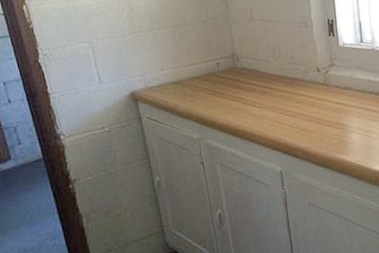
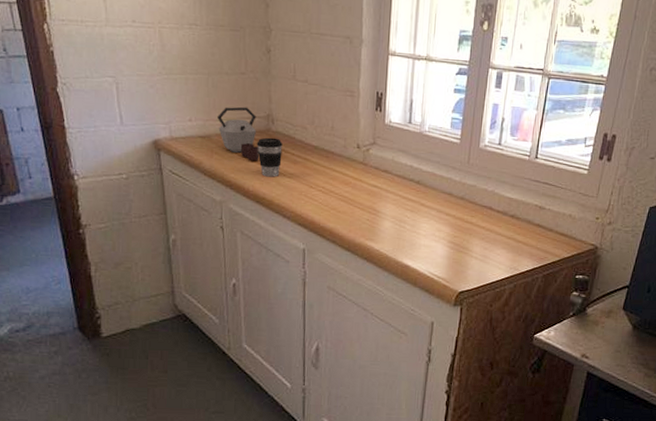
kettle: none [187,50,229,98] -> present [217,106,260,161]
coffee cup: none [225,73,250,110] -> present [256,137,283,177]

